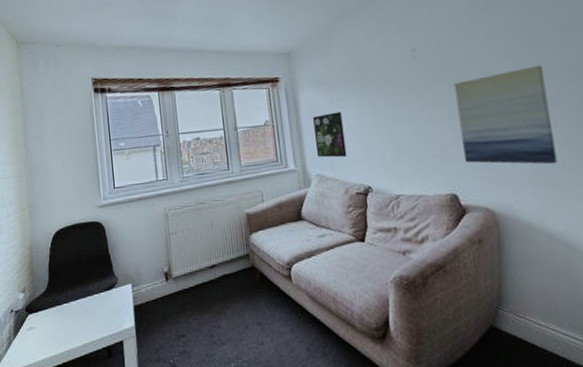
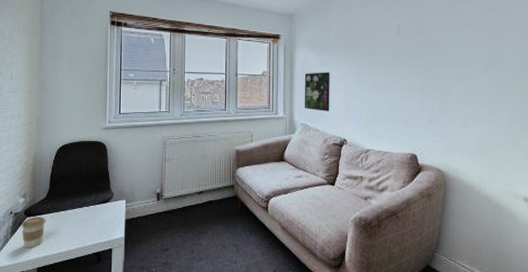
coffee cup: none [23,312,49,350] -> present [21,217,46,249]
wall art: present [453,65,557,165] -> none [427,55,501,139]

